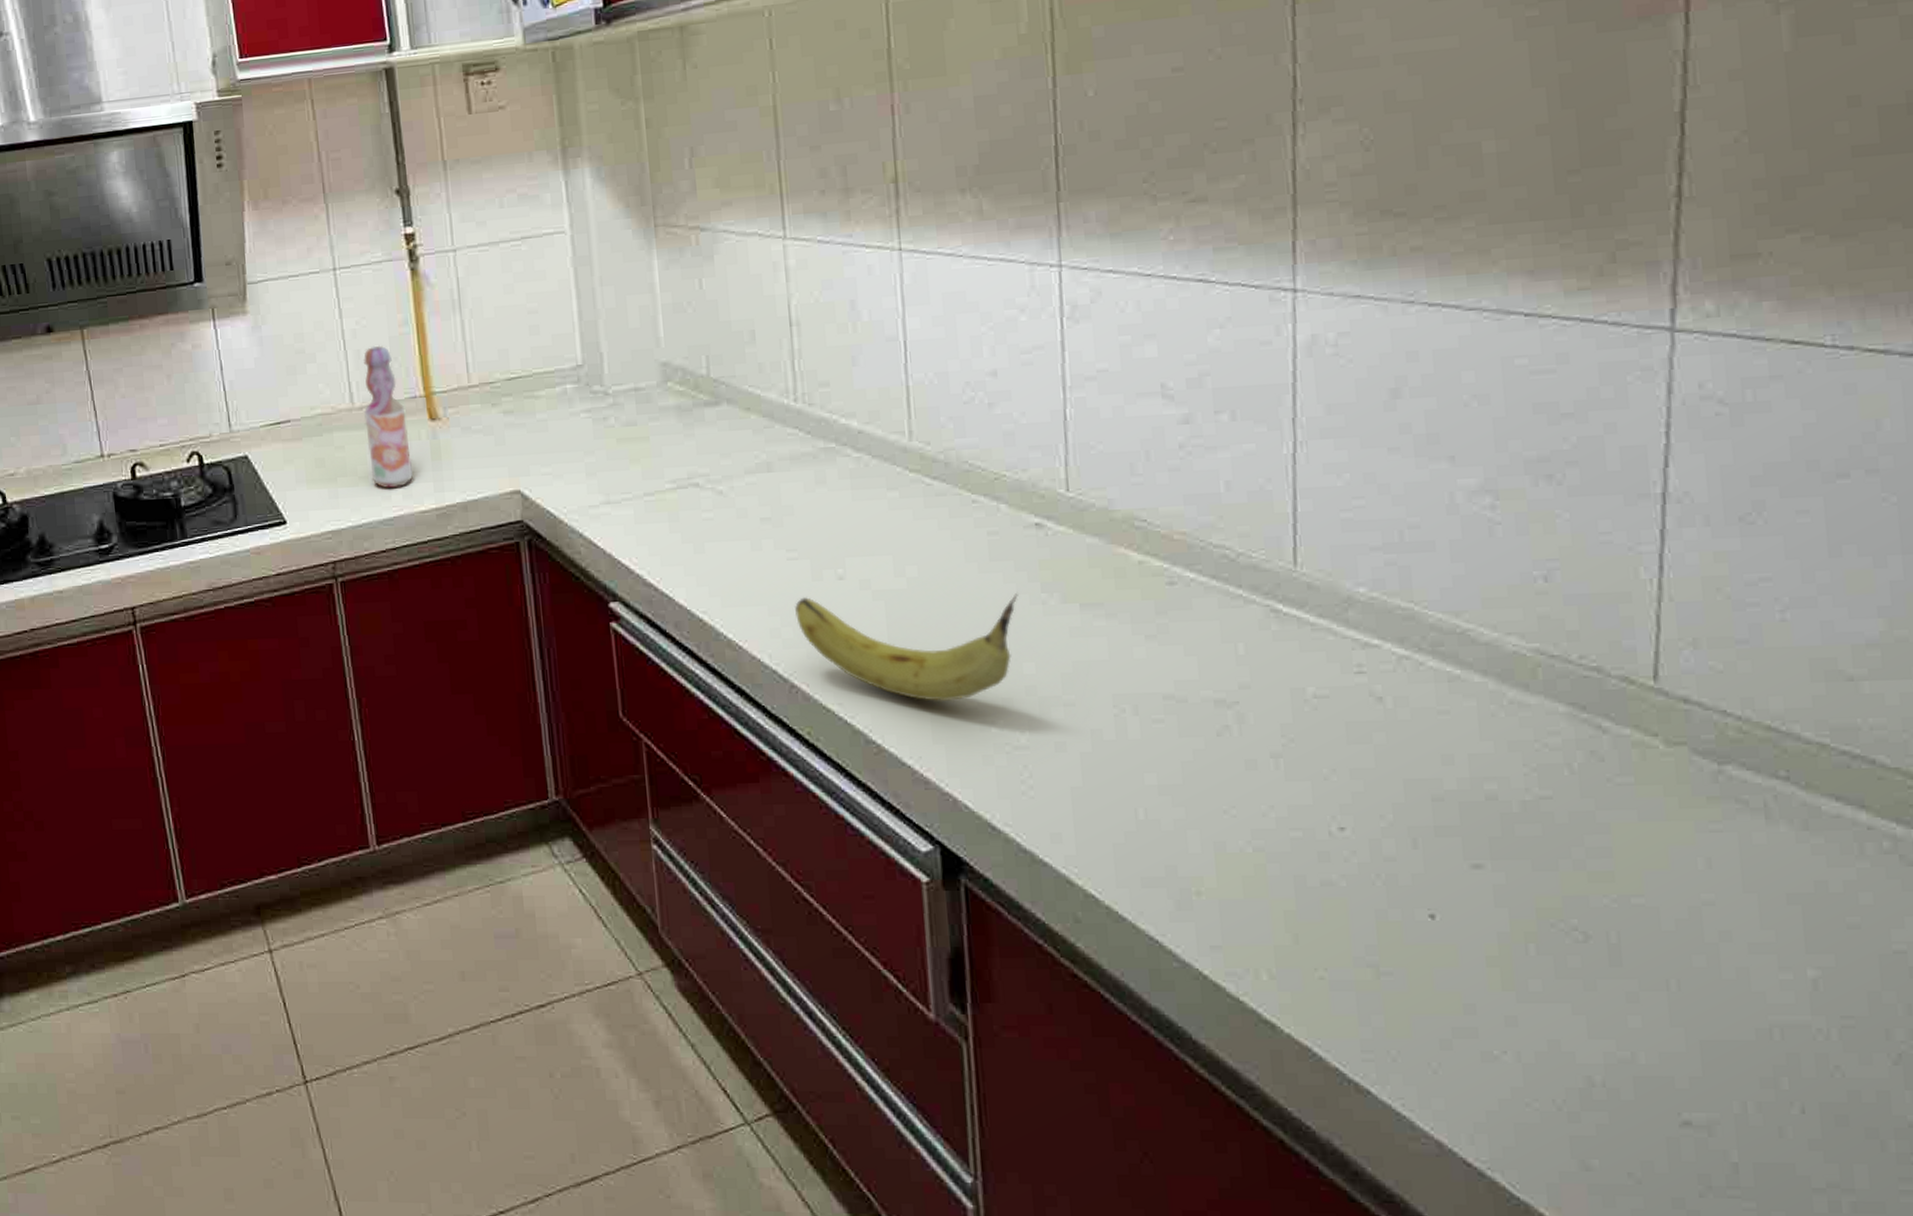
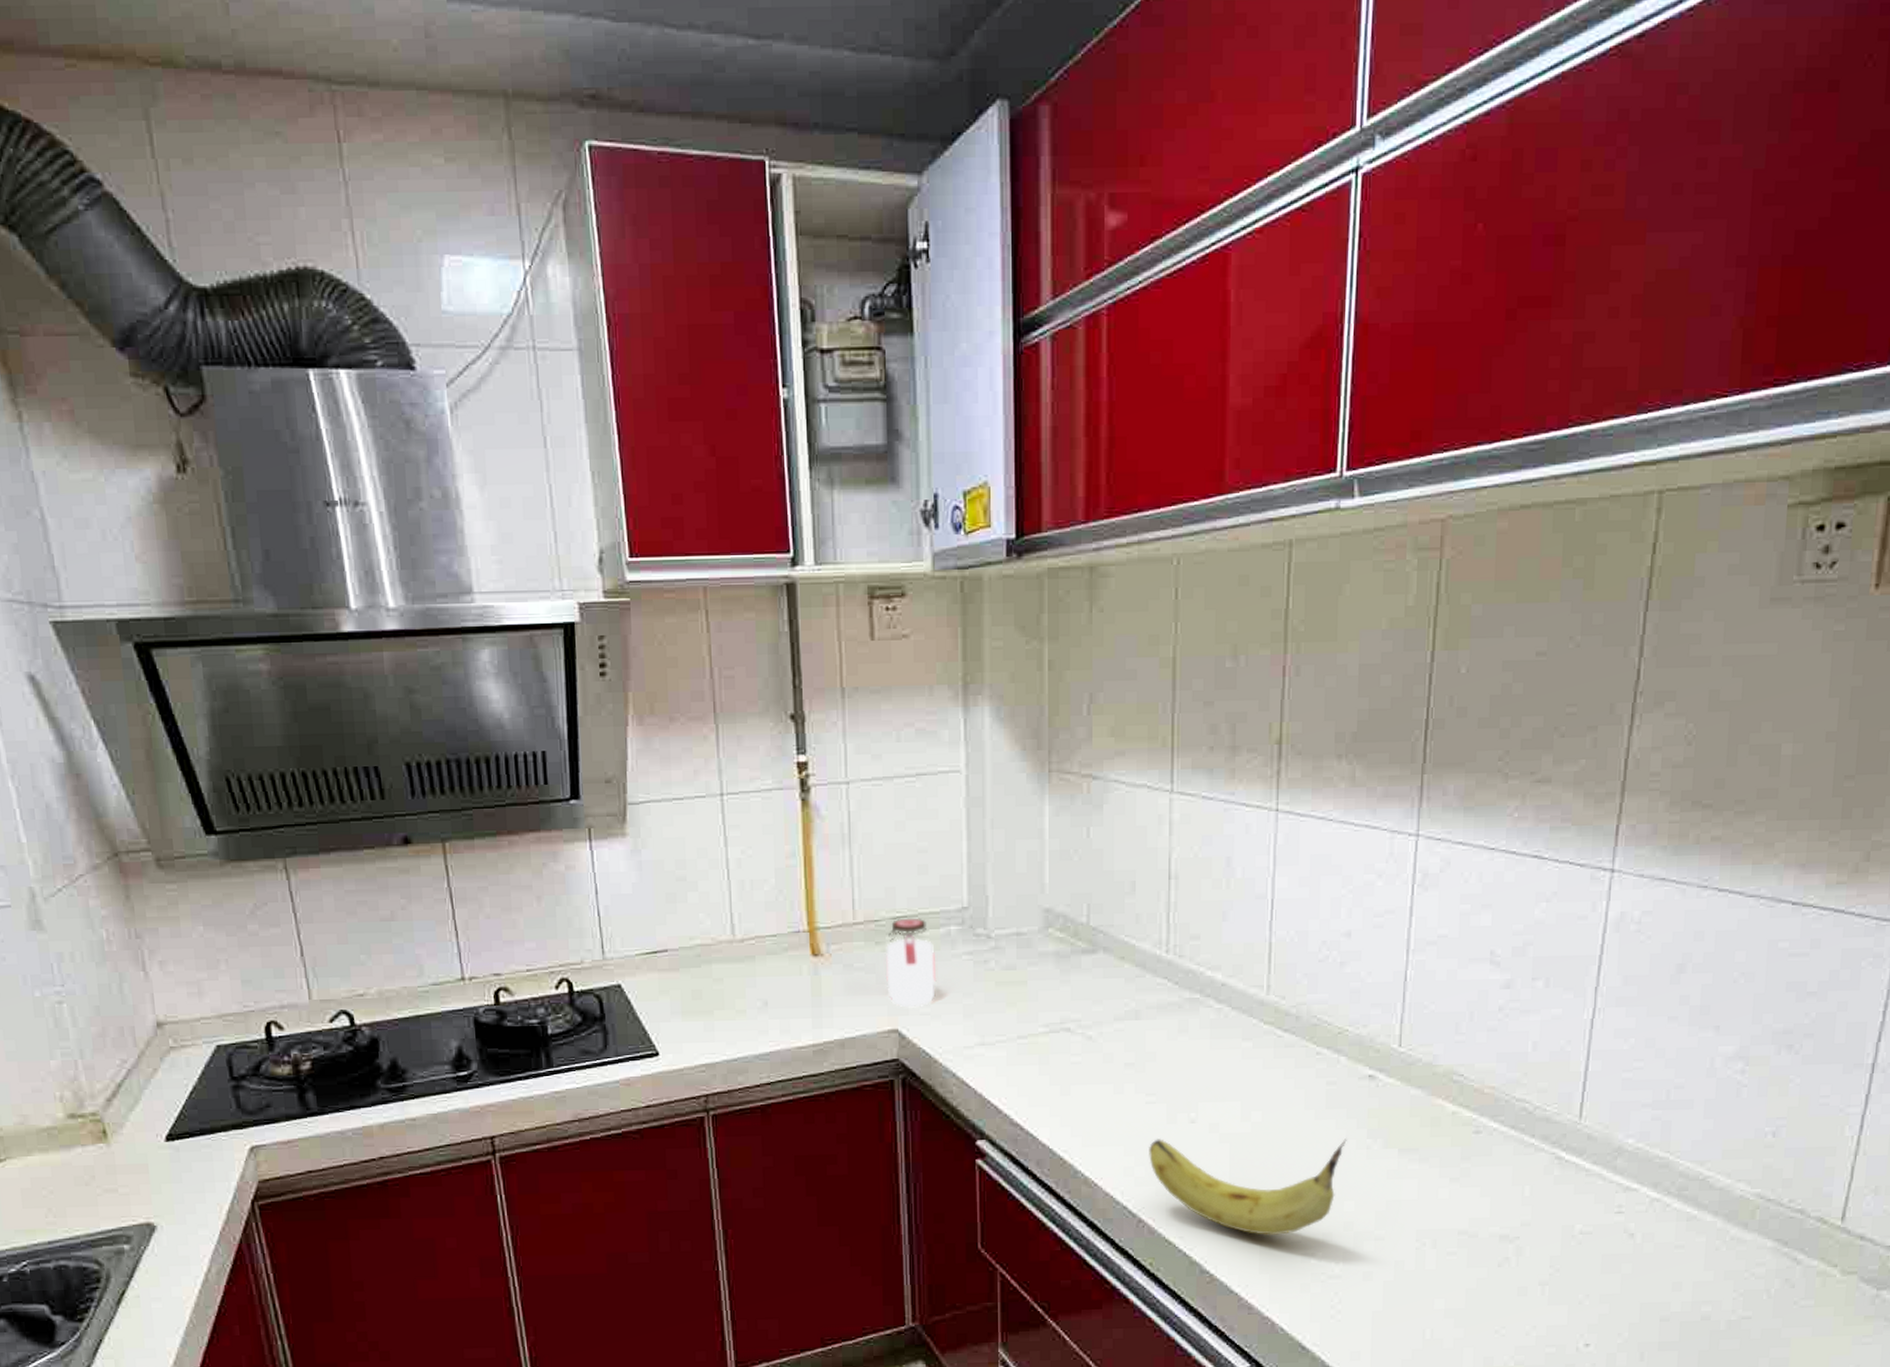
bottle: present [363,345,413,489] -> none [744,876,792,1023]
jar: none [502,378,556,468] -> present [885,917,937,1008]

